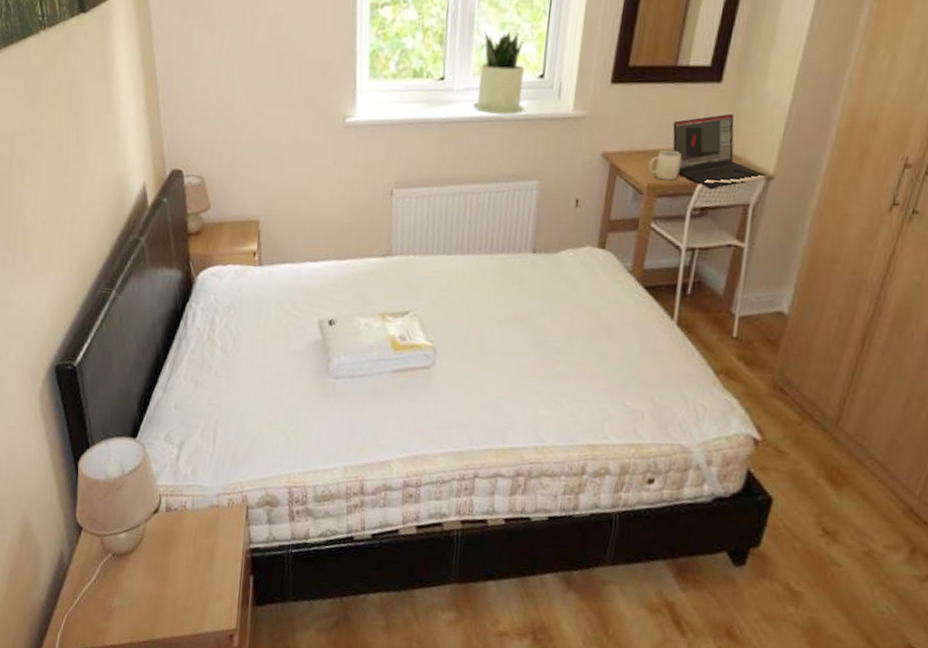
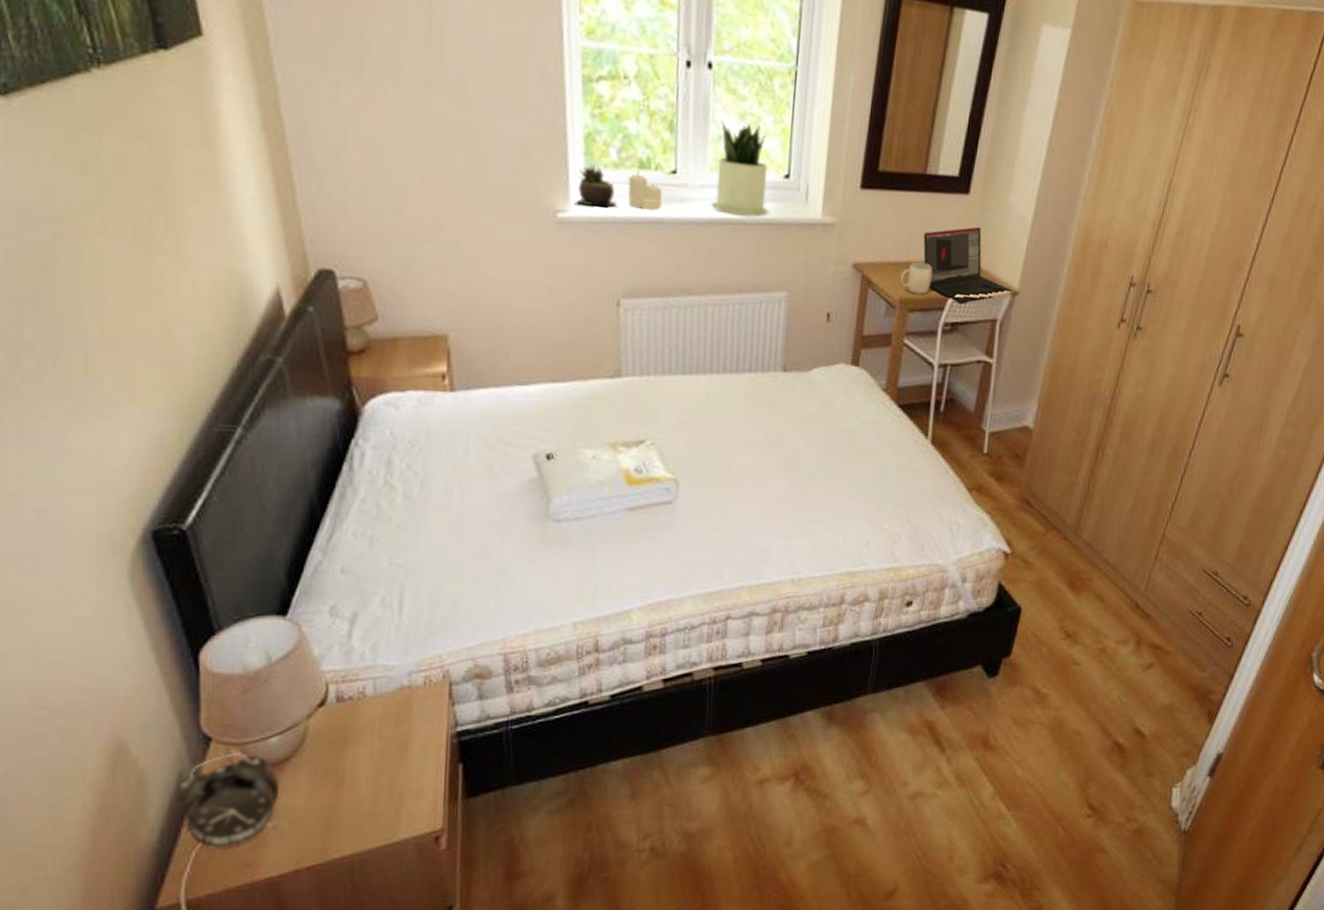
alarm clock: none [56,541,124,616] -> present [173,753,279,851]
succulent plant: none [359,76,394,114] -> present [574,164,617,210]
candle: none [402,79,432,113] -> present [627,170,663,211]

